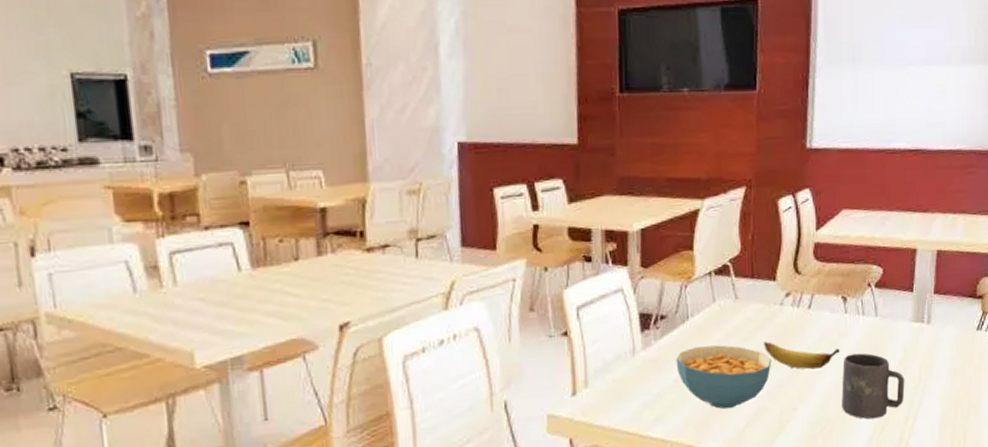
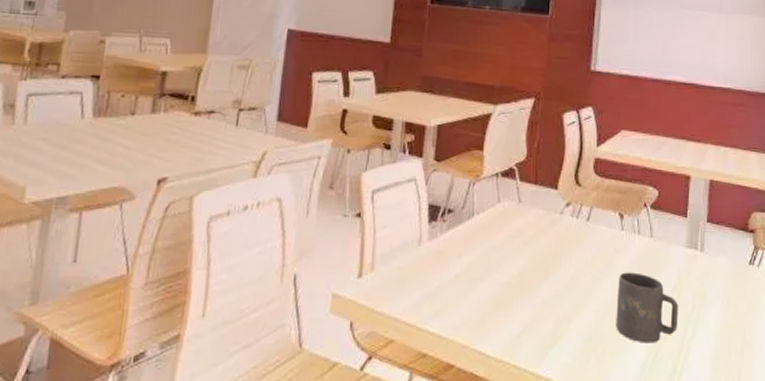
cereal bowl: present [676,345,772,409] -> none [458,245,550,313]
banana: present [763,341,840,370] -> none [543,248,616,283]

